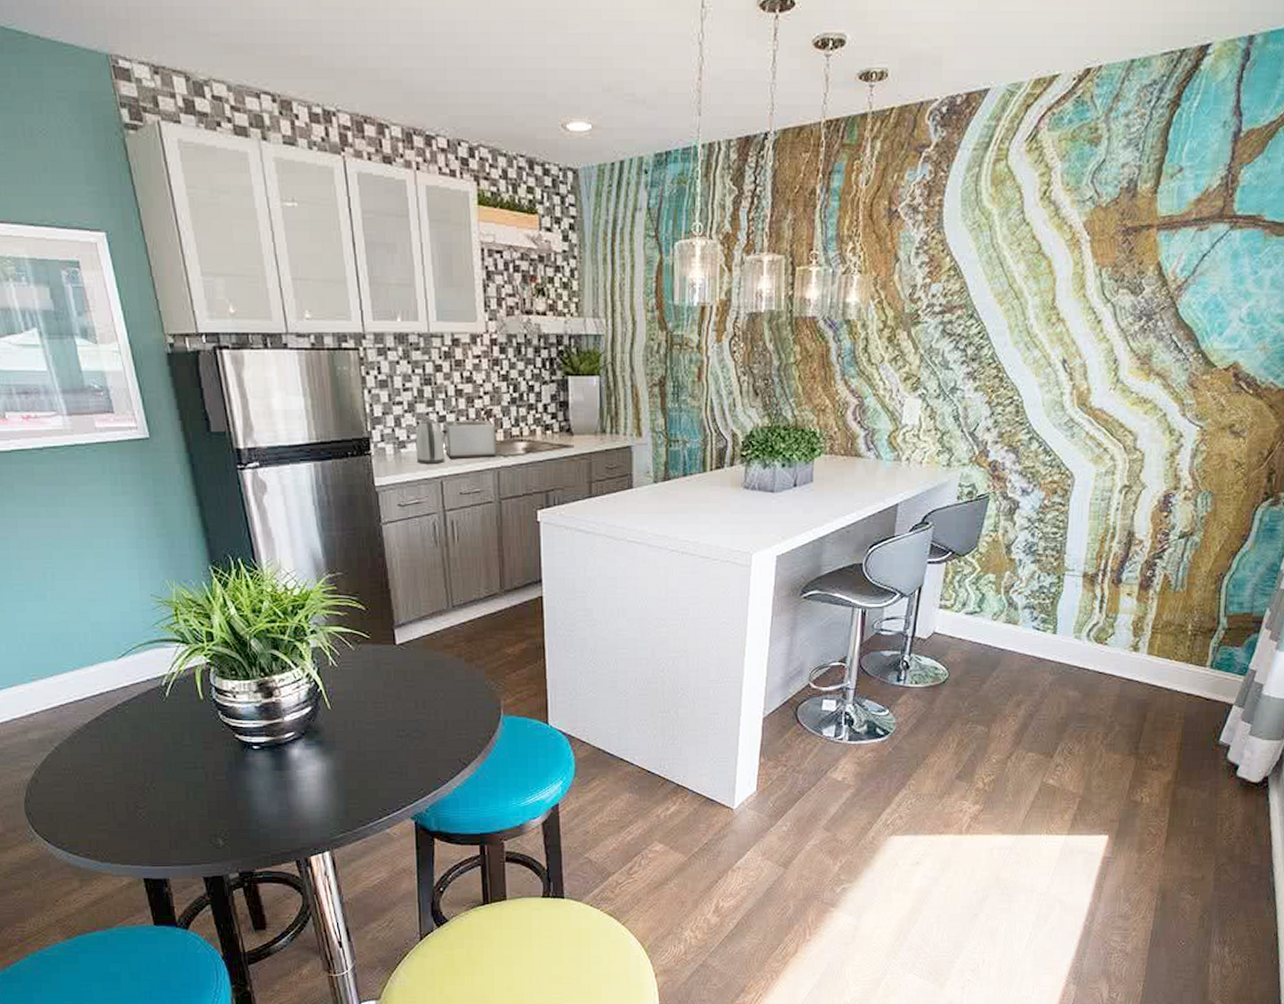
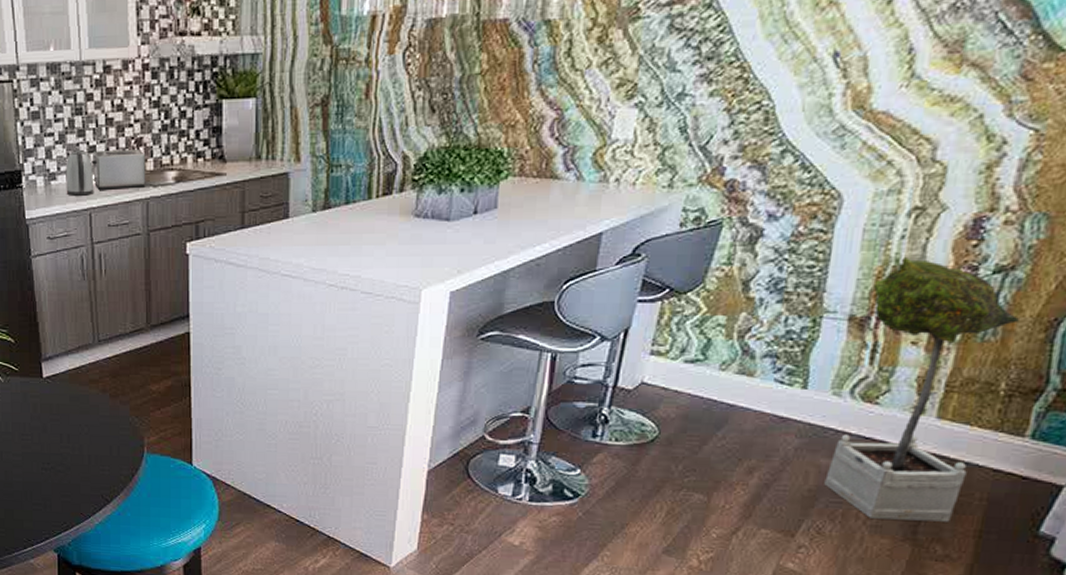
potted tree: none [1072,524,1198,738] -> present [824,256,1019,522]

